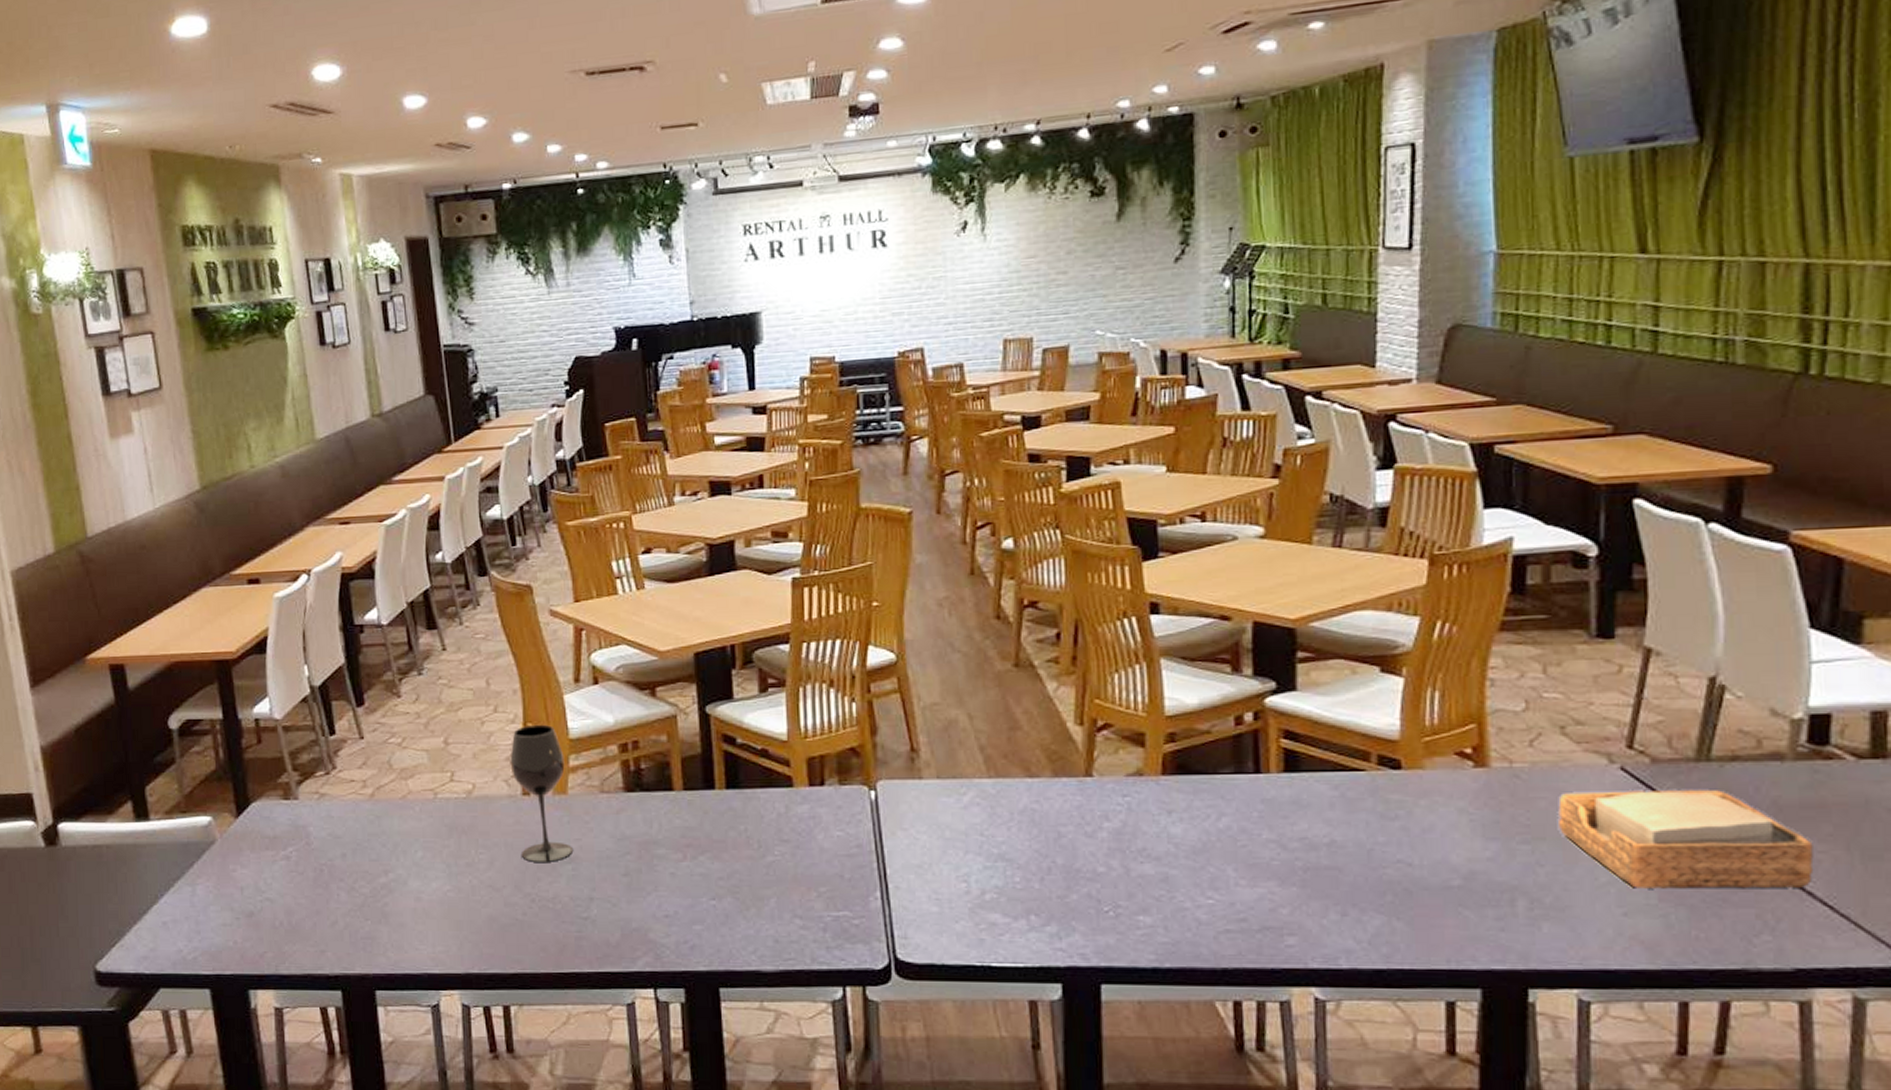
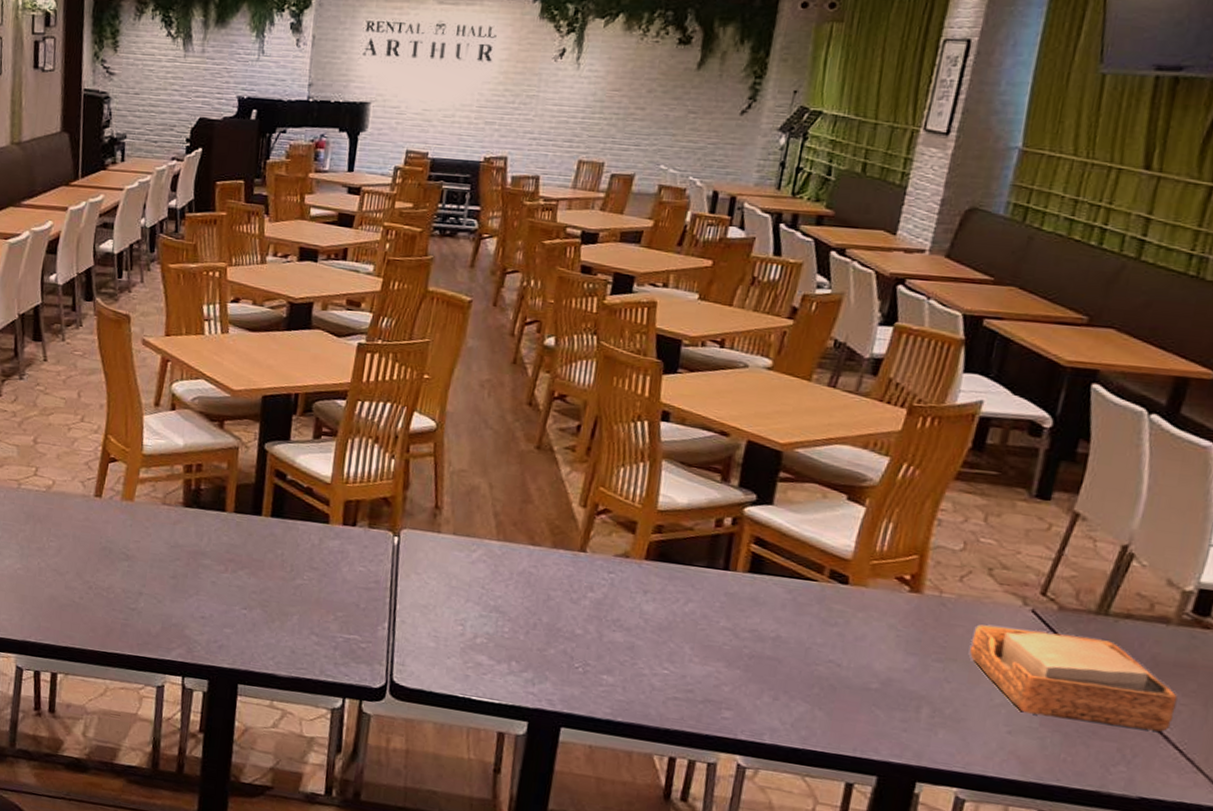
wineglass: present [510,724,574,862] -> none [86,437,136,558]

